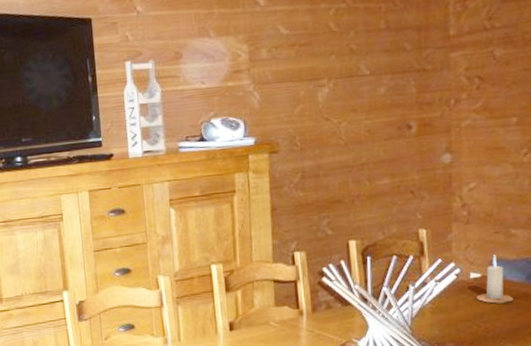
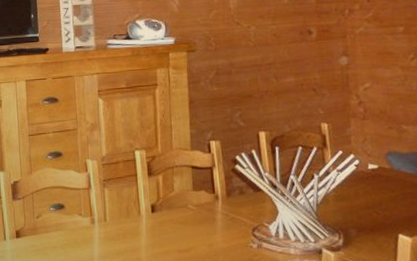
candle: present [476,255,514,304] -> none [374,148,408,193]

